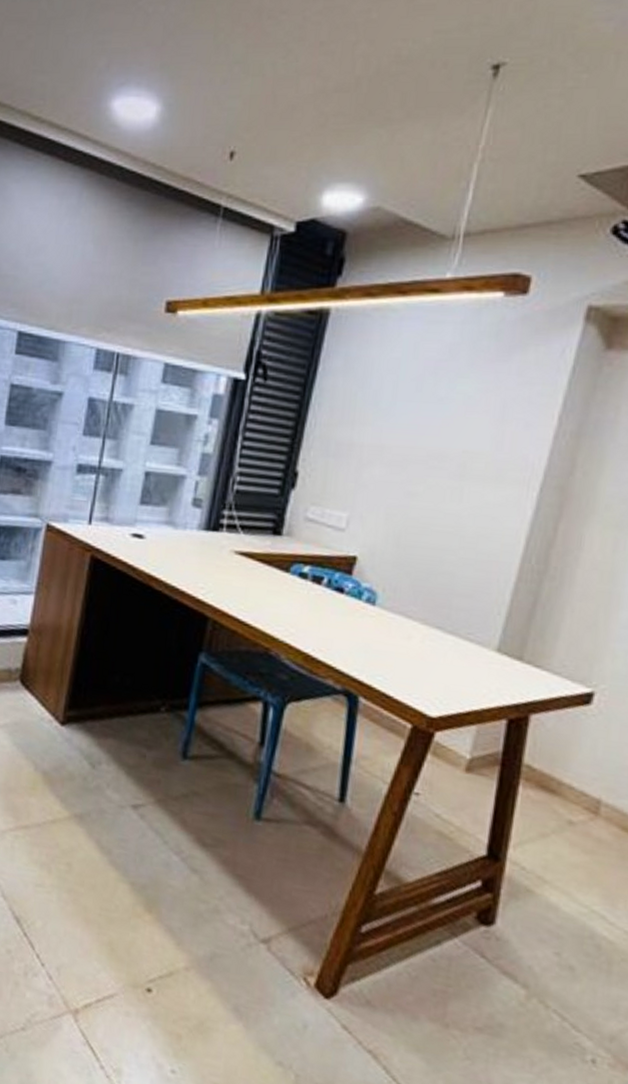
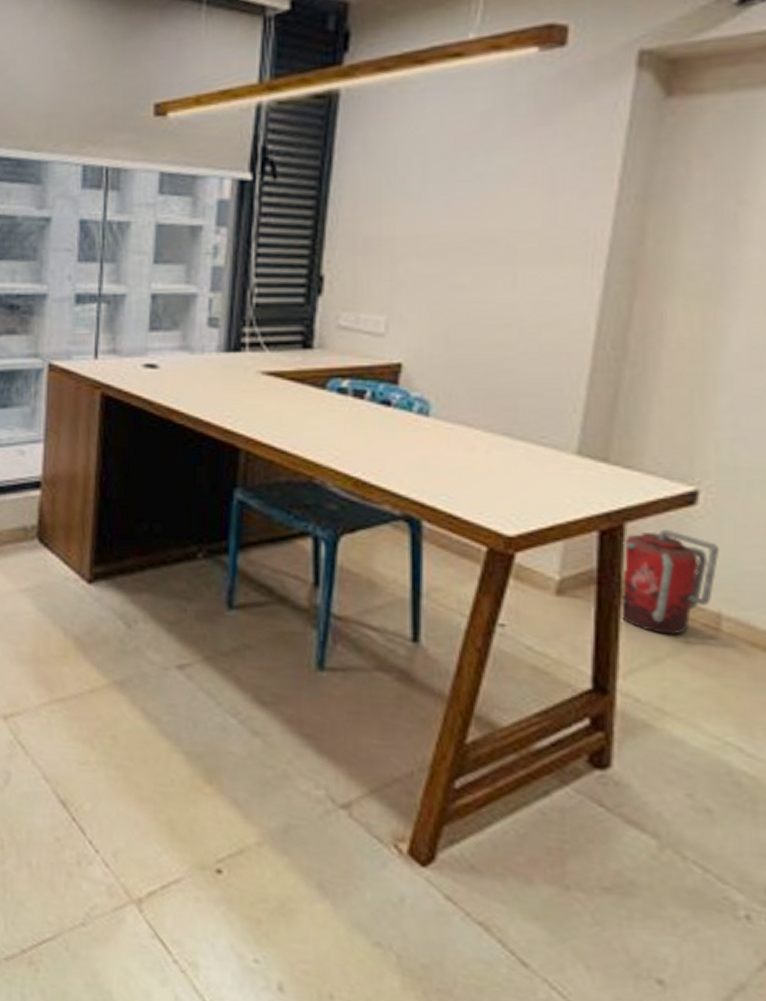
fire extinguisher: none [516,722,607,815] -> present [619,528,720,635]

